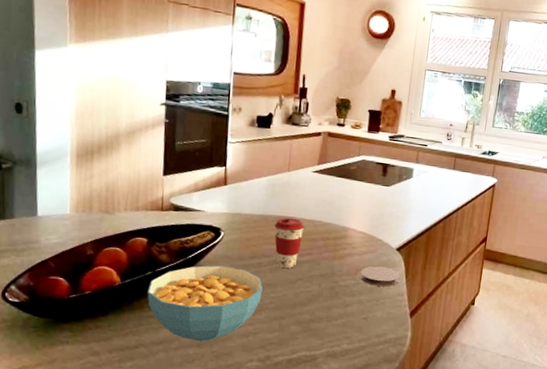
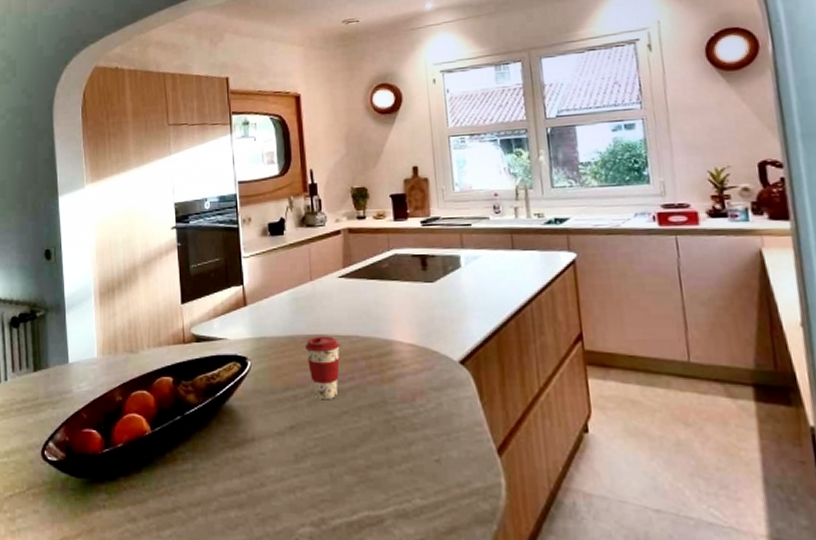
cereal bowl: present [147,265,263,342] -> none [178,402,304,501]
coaster: present [360,266,400,287] -> none [419,387,473,415]

